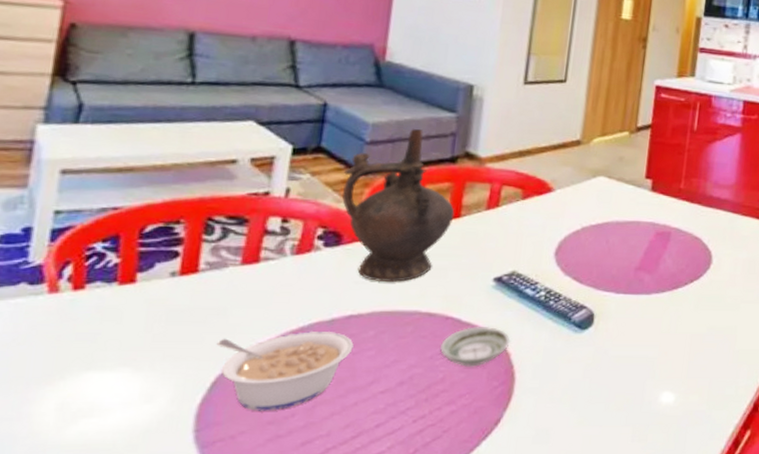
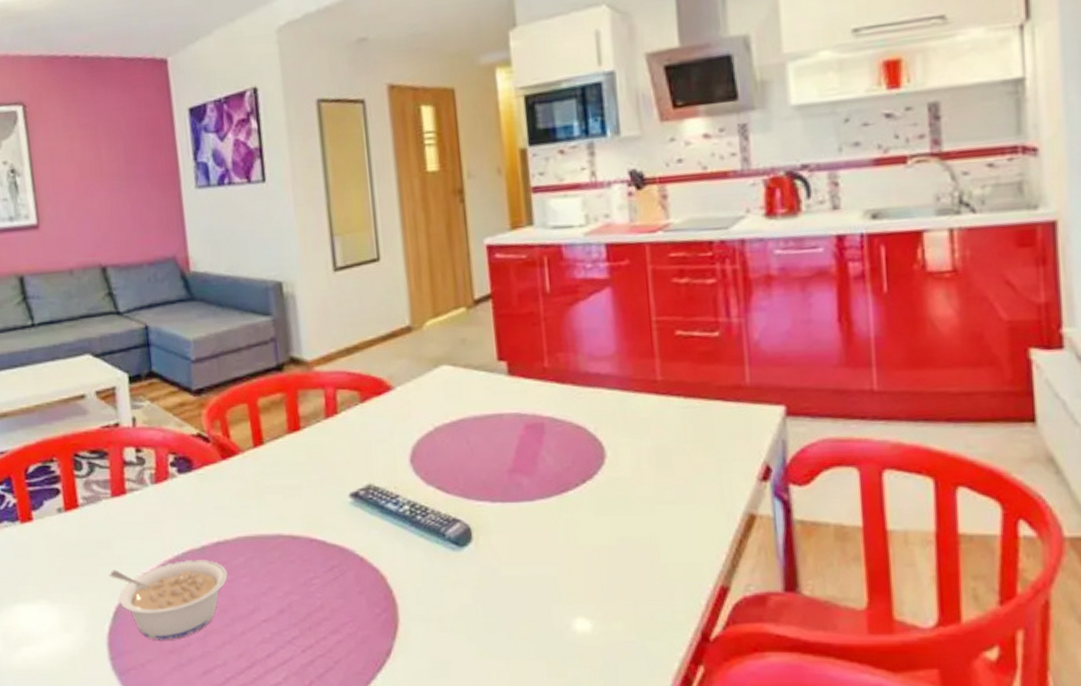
ceremonial vessel: present [342,128,455,282] -> none [179,339,294,505]
saucer: present [440,326,510,367] -> none [311,547,383,593]

